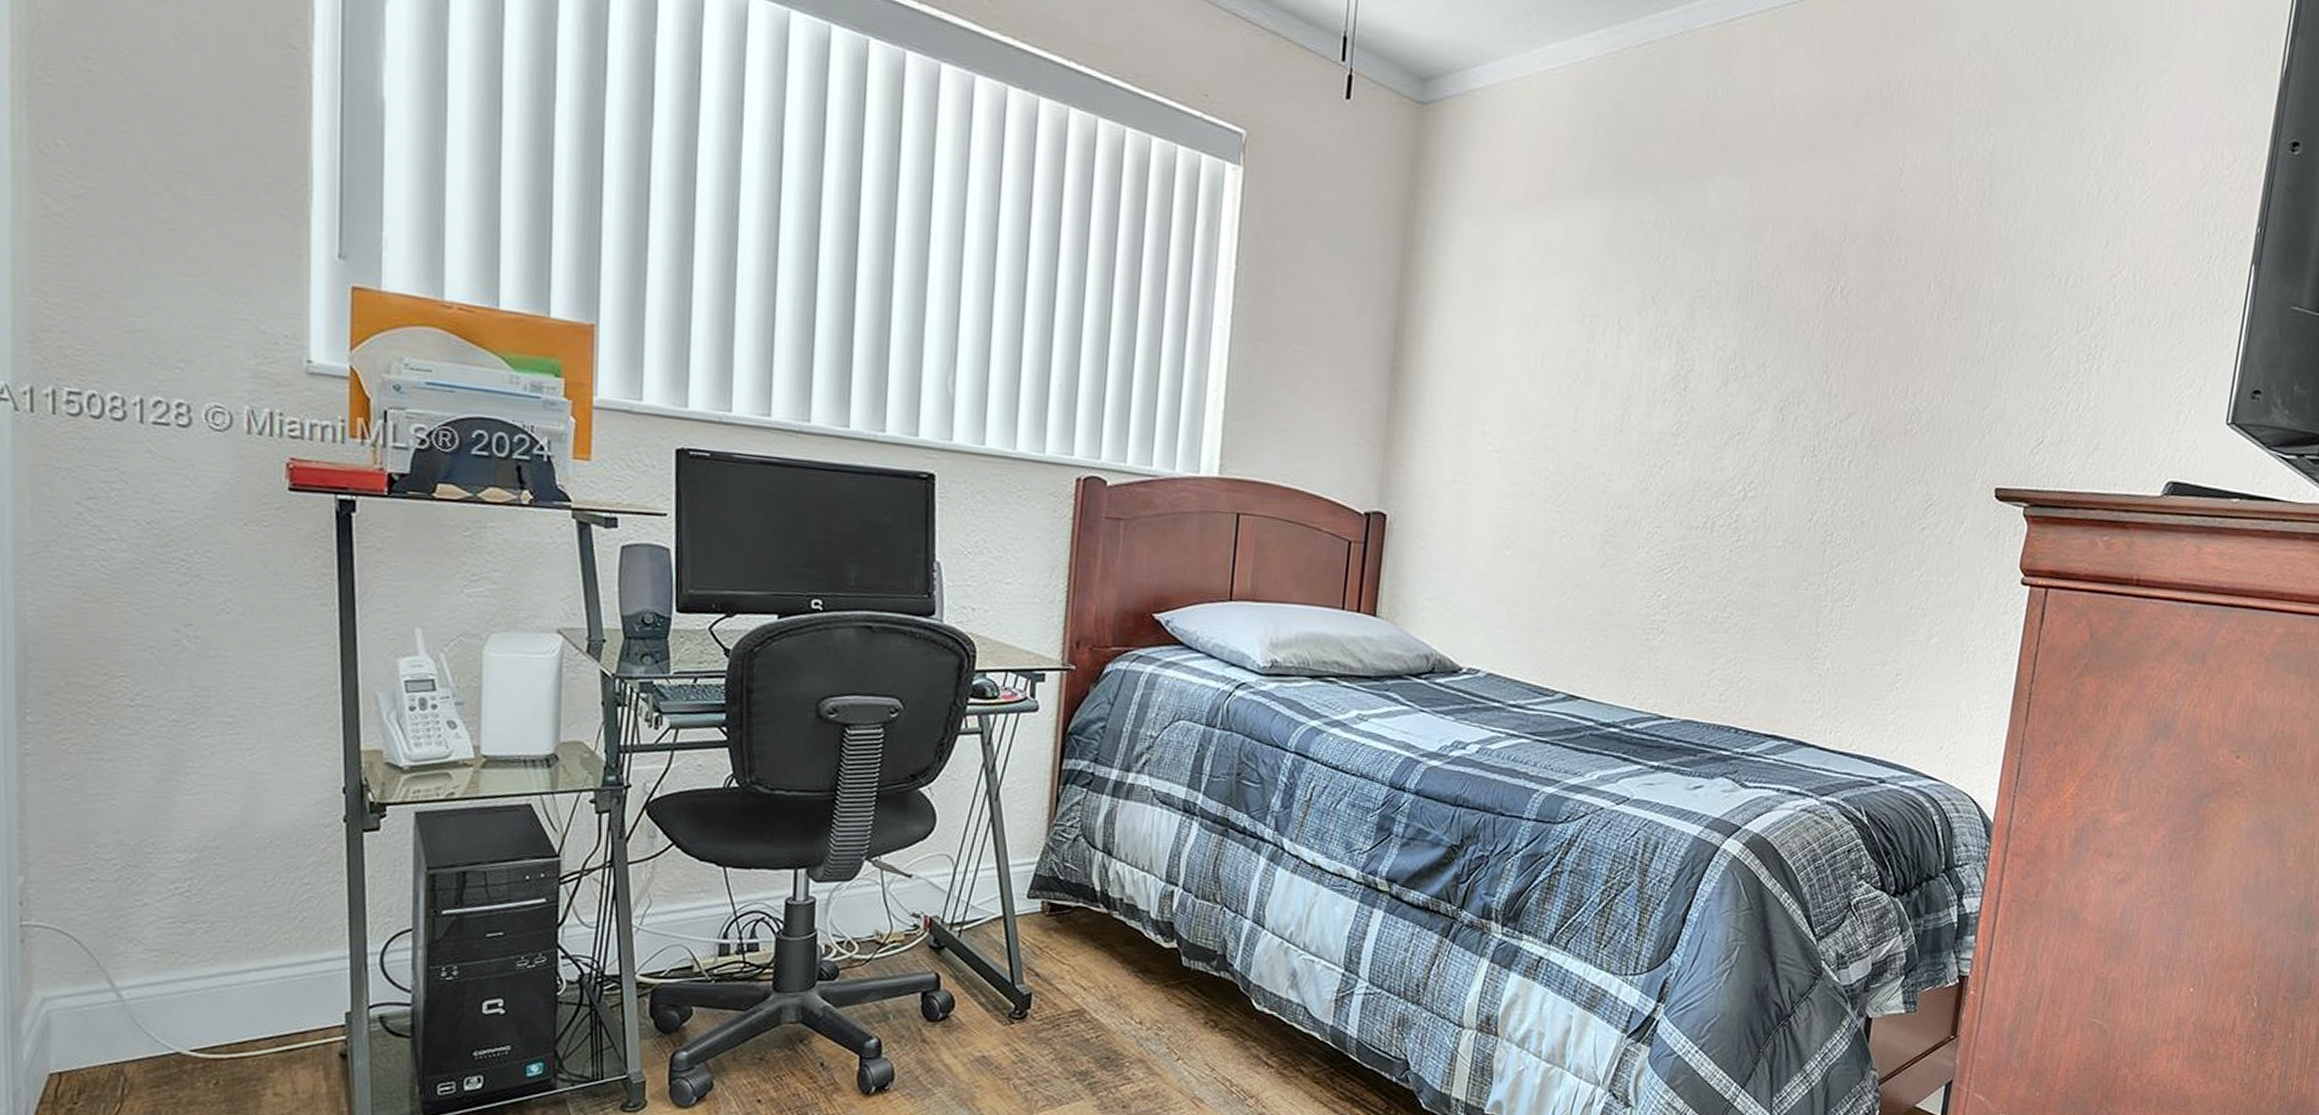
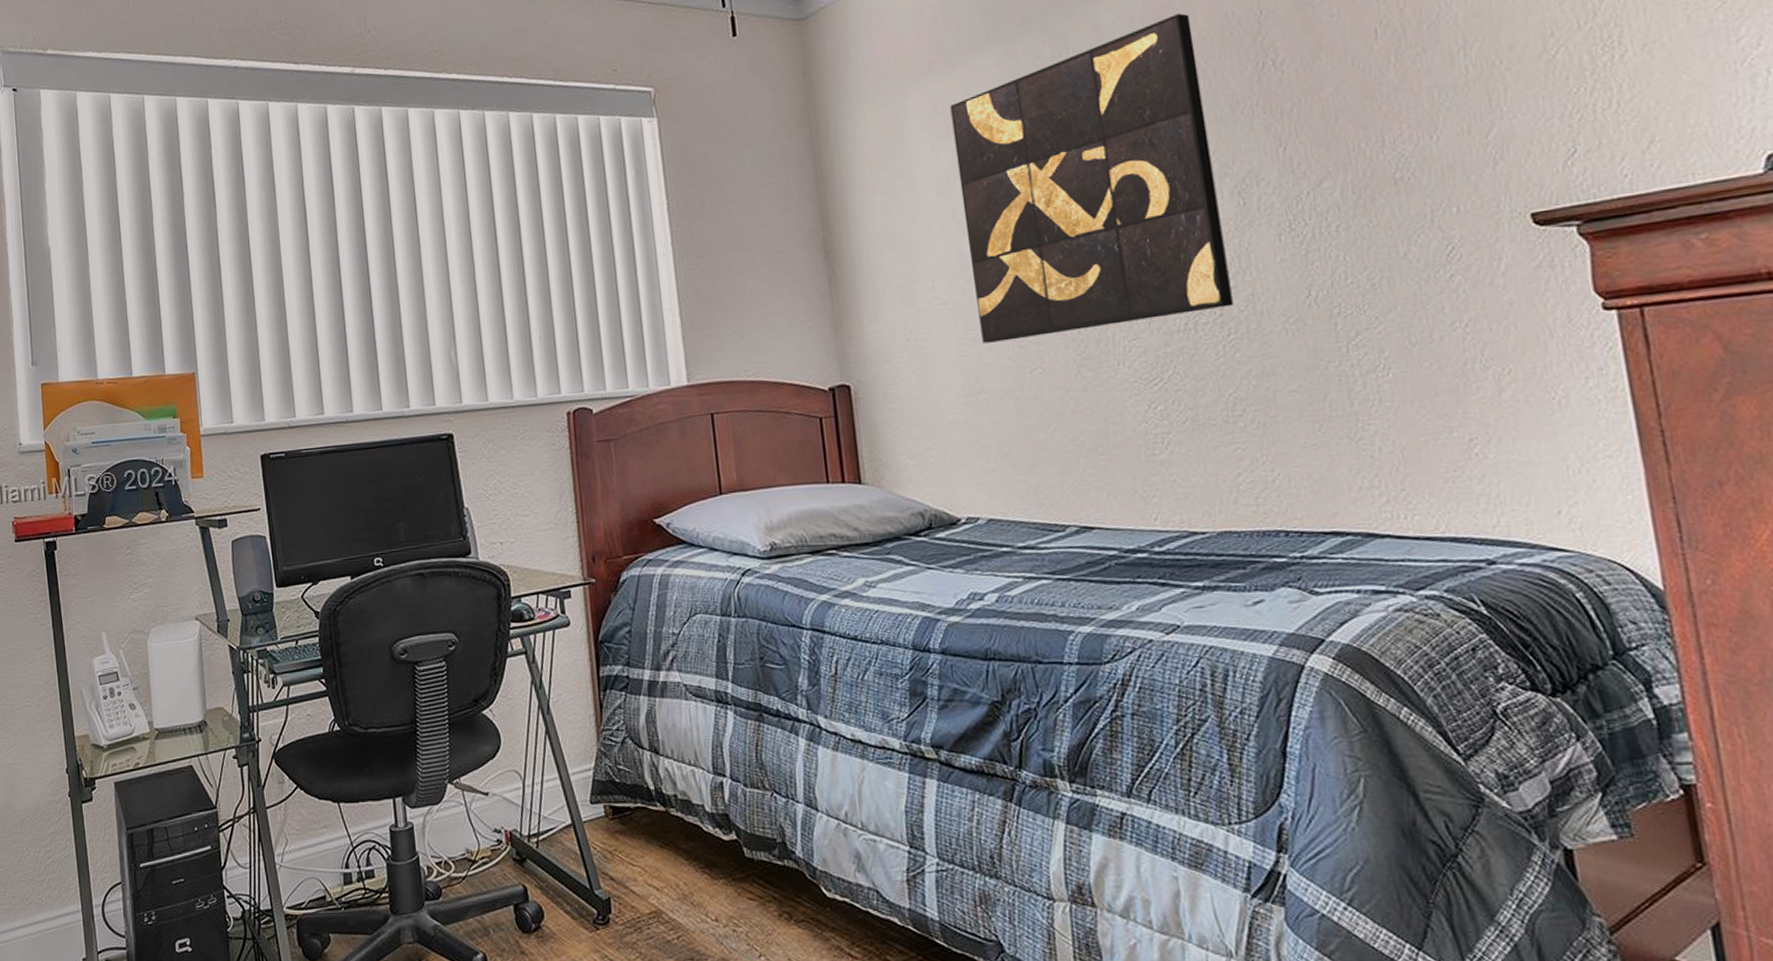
wall art: none [1523,216,1785,515] -> present [950,13,1233,344]

